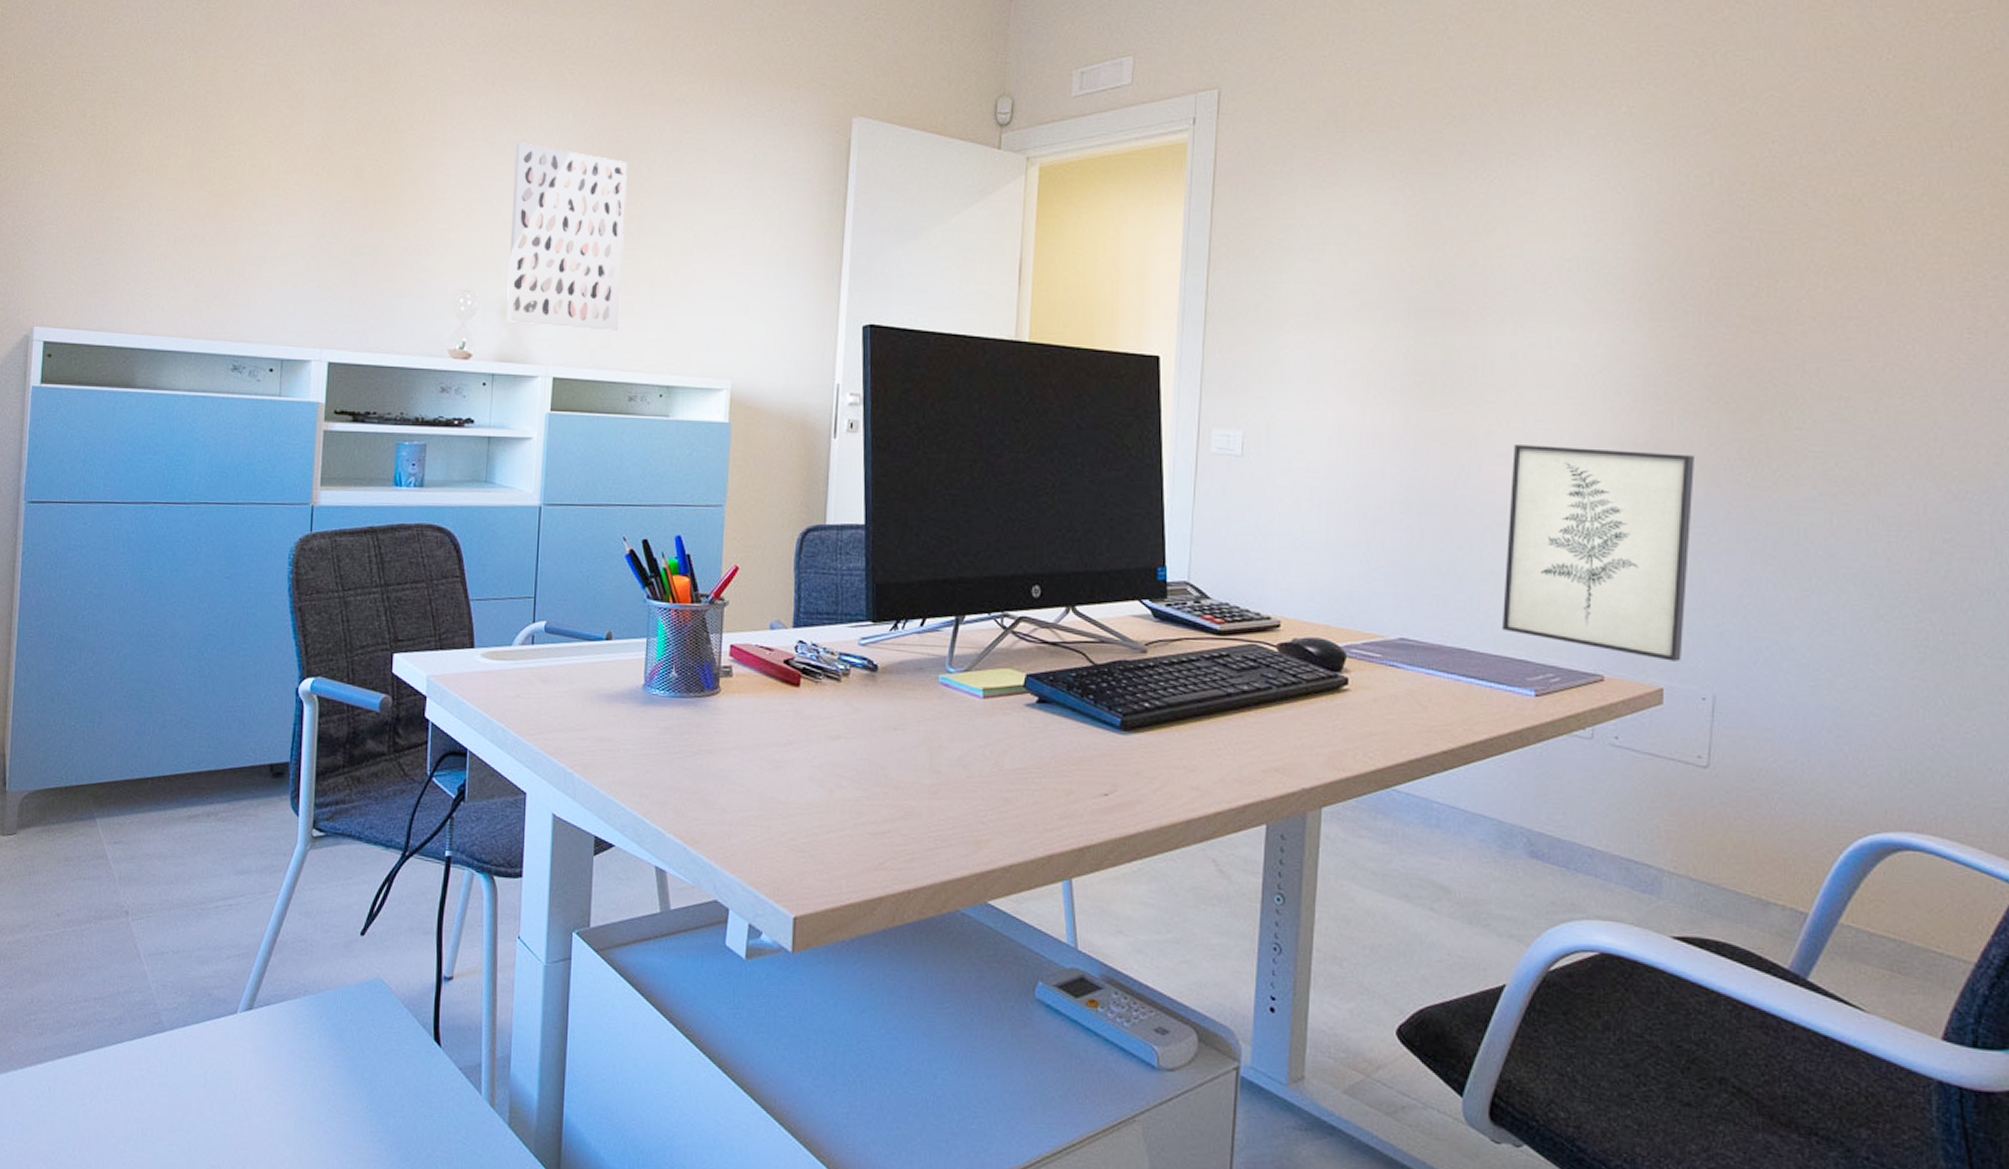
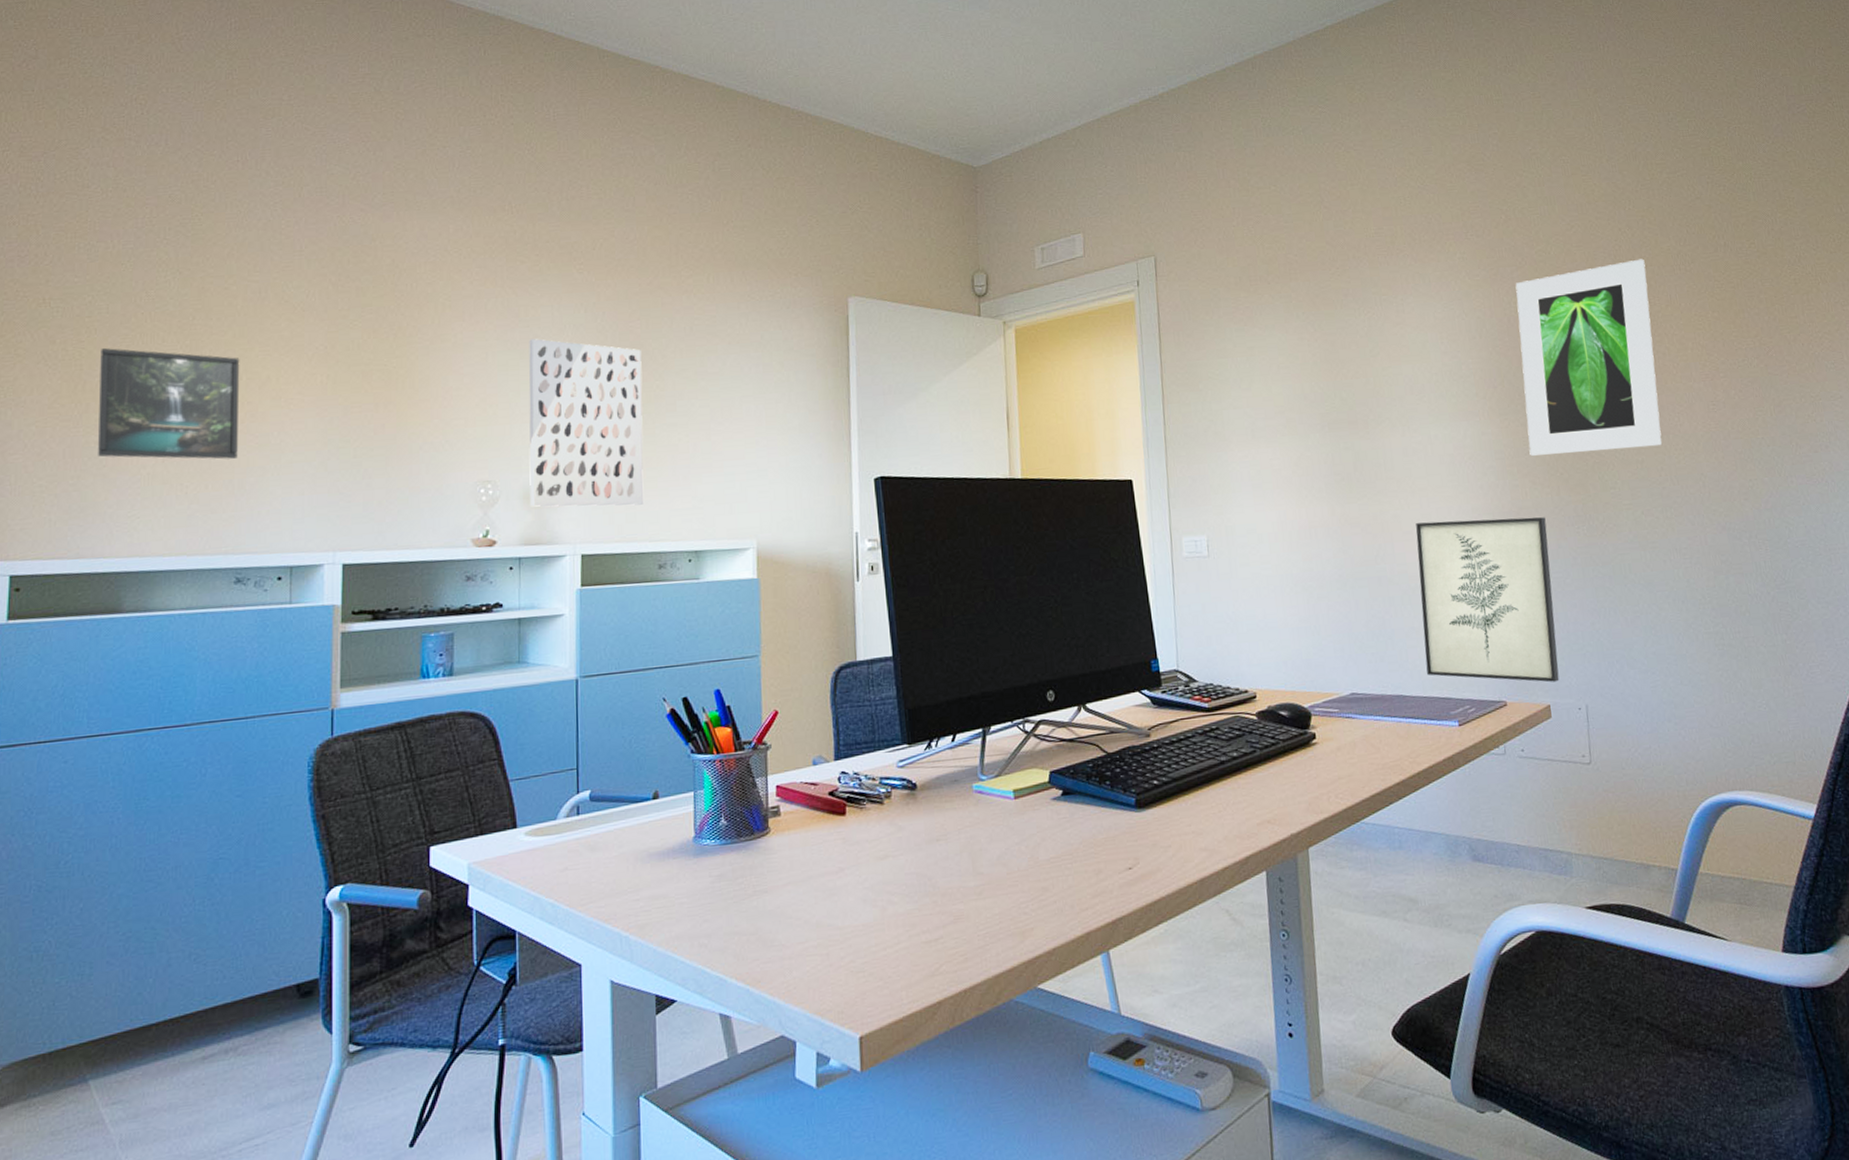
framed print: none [118,125,245,245] -> present [97,348,240,460]
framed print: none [1685,128,1898,380] -> present [1515,259,1662,456]

